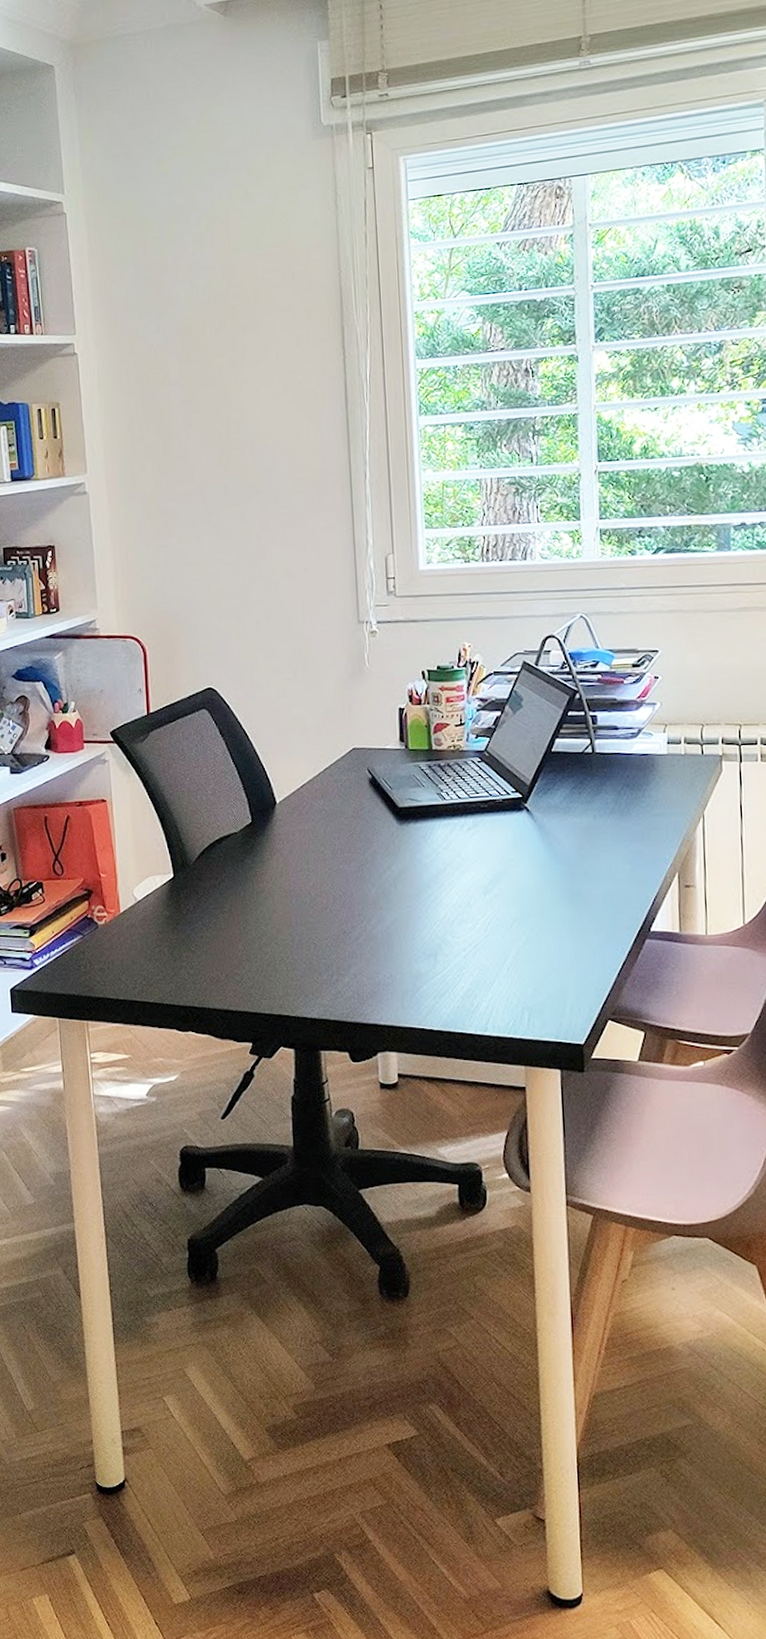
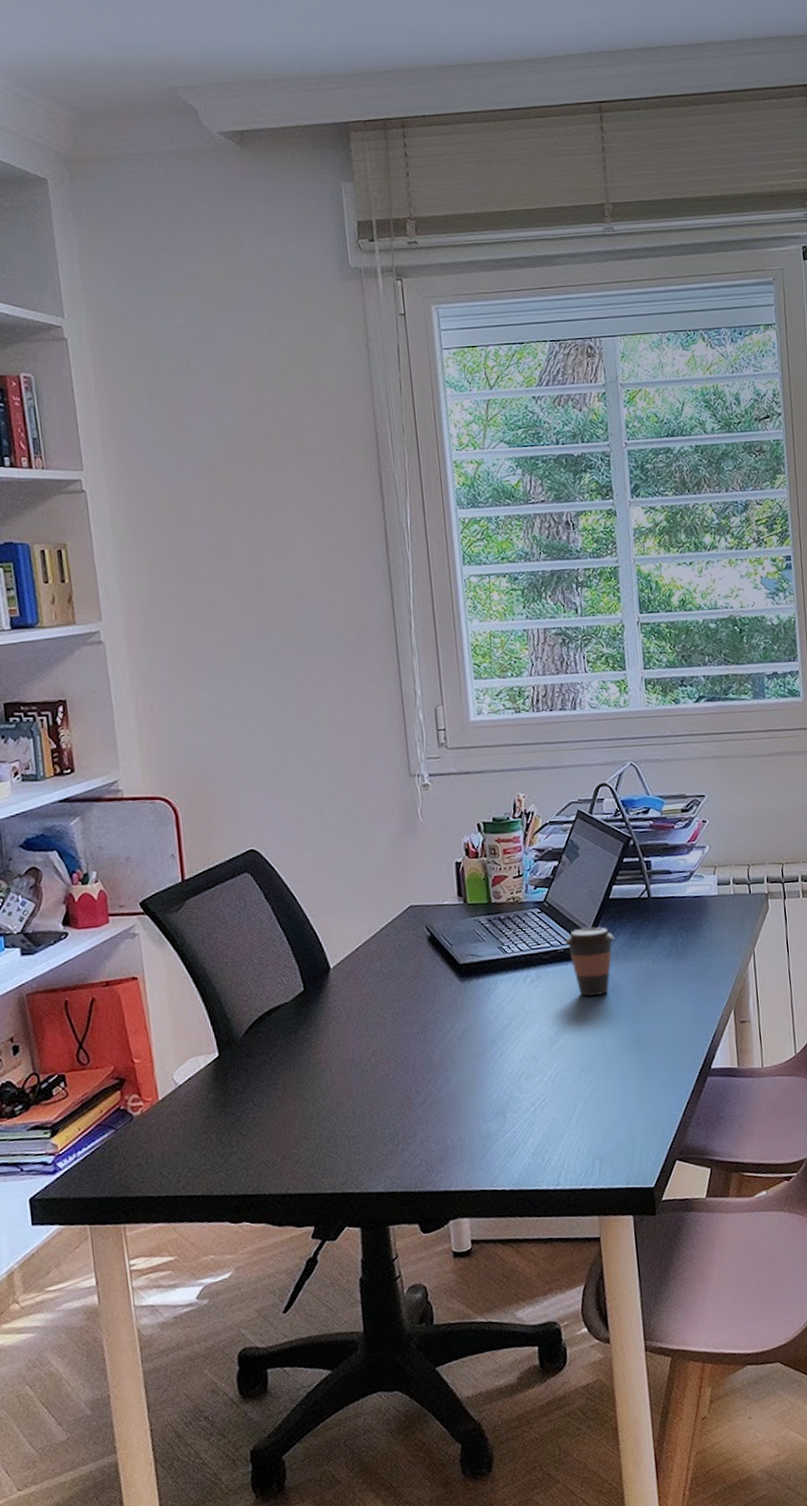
coffee cup: none [504,779,555,848] -> present [565,927,615,996]

